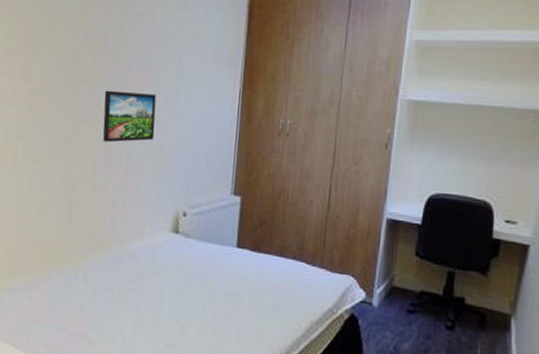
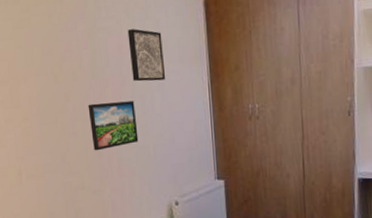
wall art: none [158,18,198,78] -> present [127,28,166,82]

